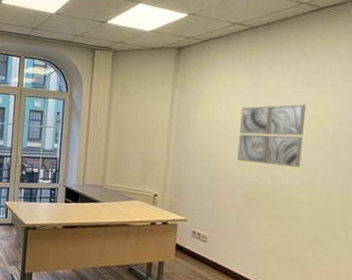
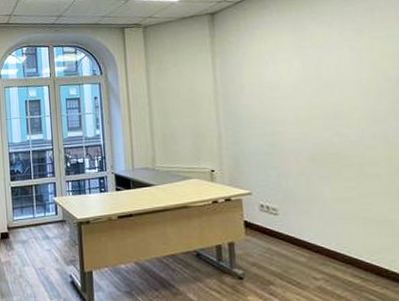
wall art: present [238,104,306,168] -> none [290,53,368,123]

